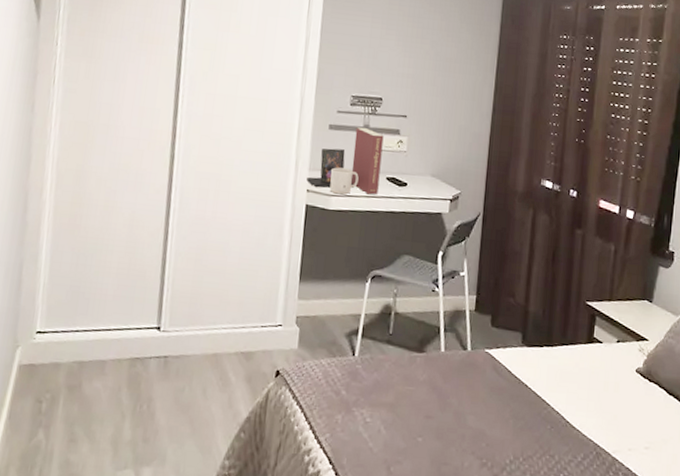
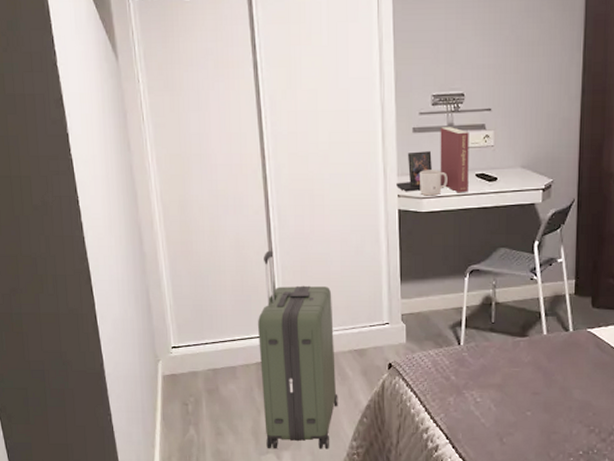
suitcase: none [125,233,225,468] -> present [257,250,338,449]

